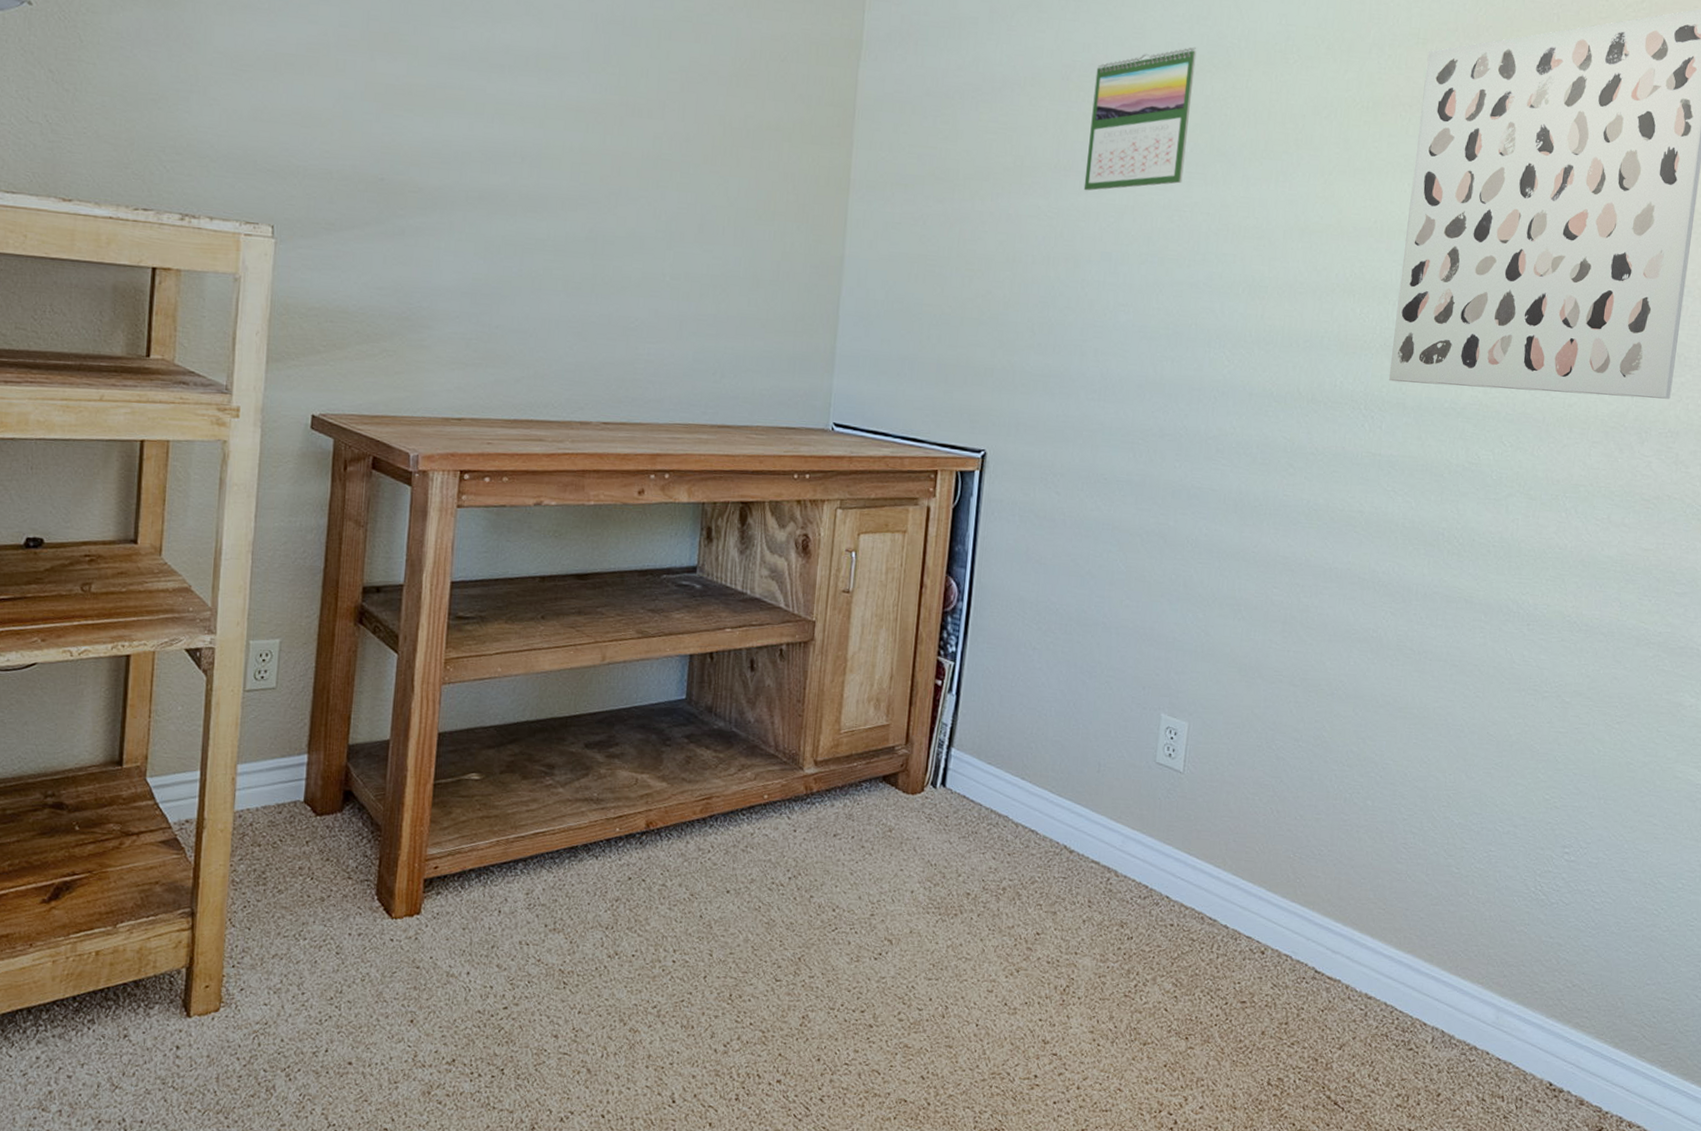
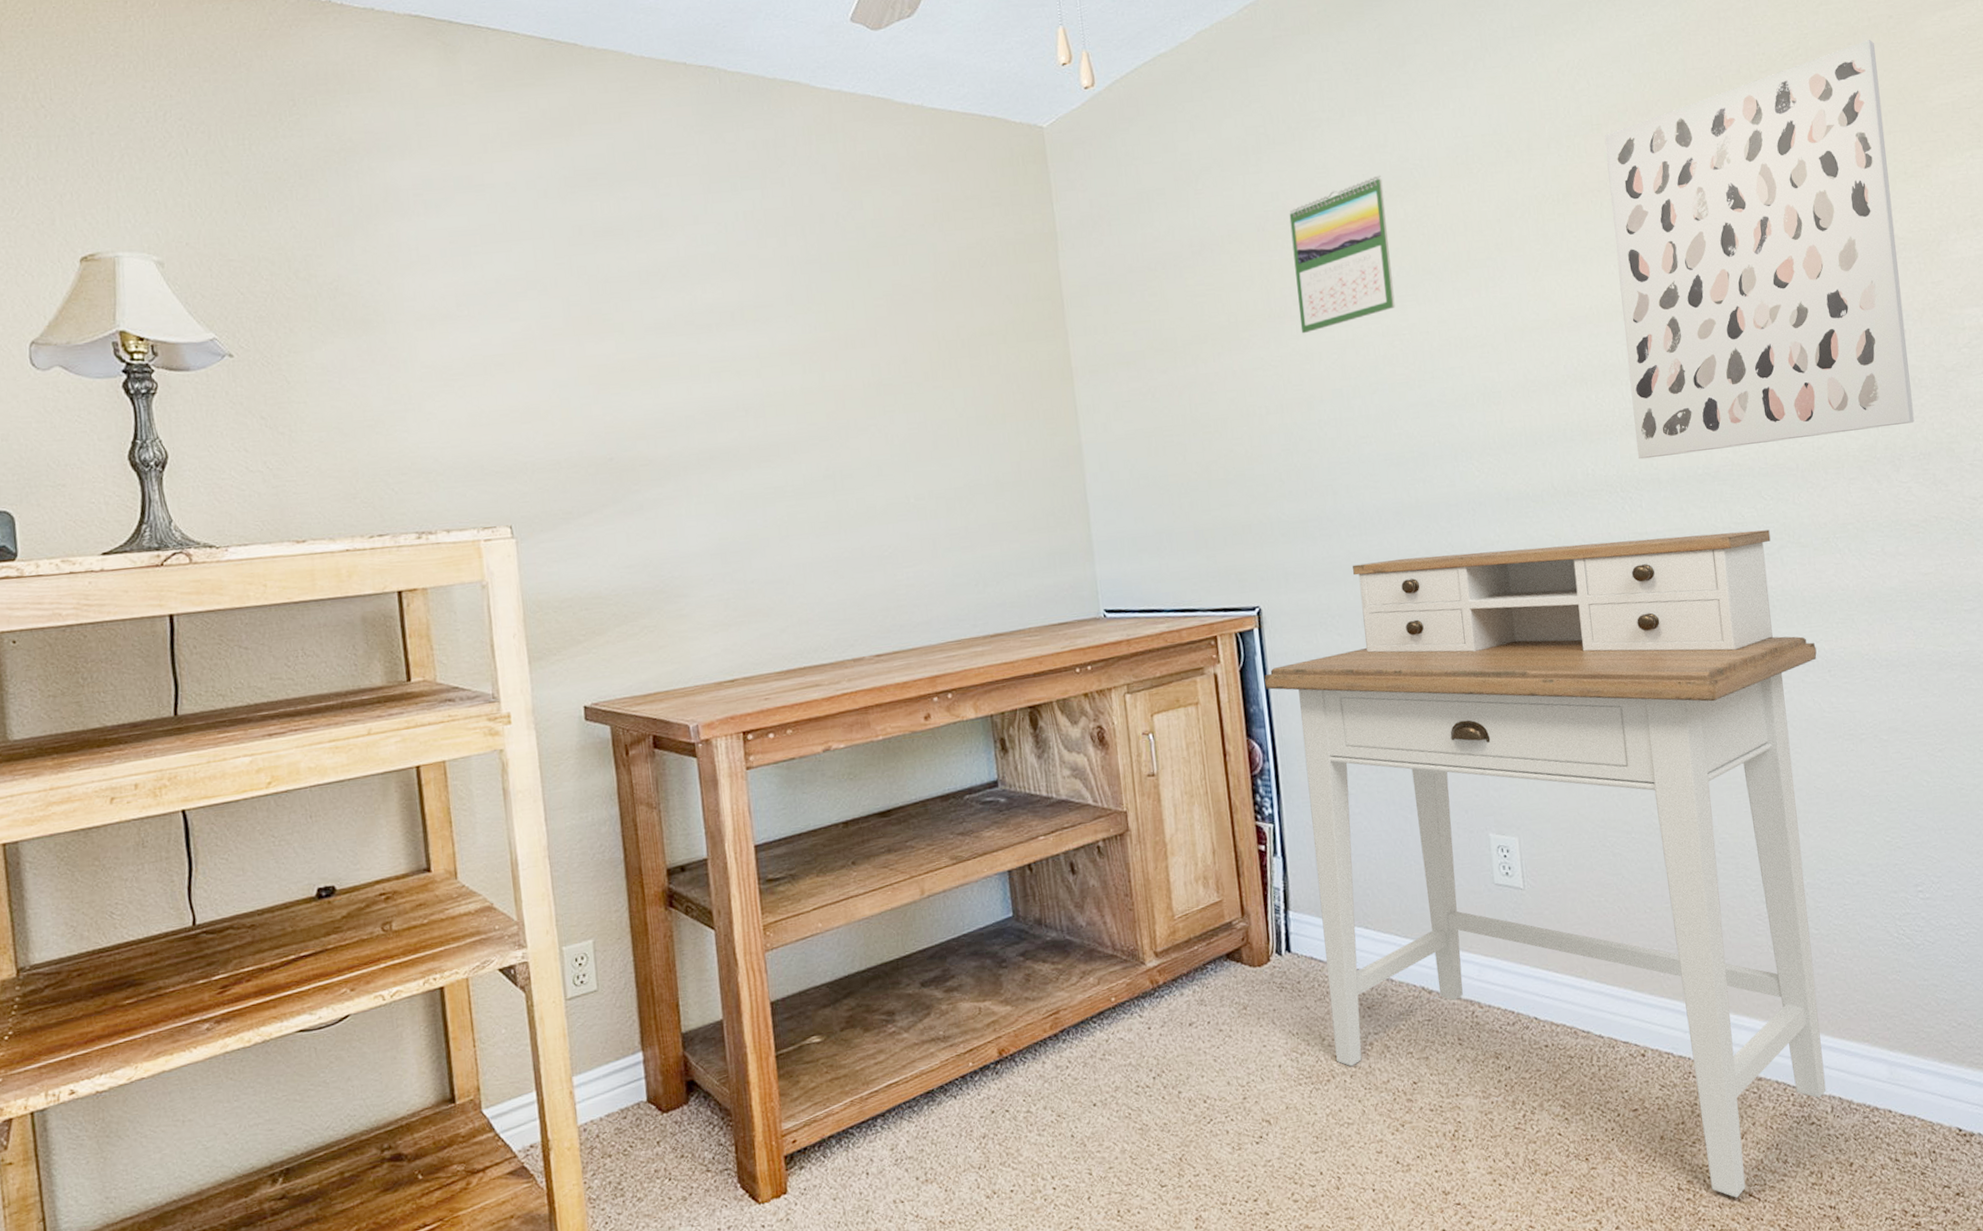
desk: none [968,428,1521,1103] -> present [1264,530,1826,1198]

